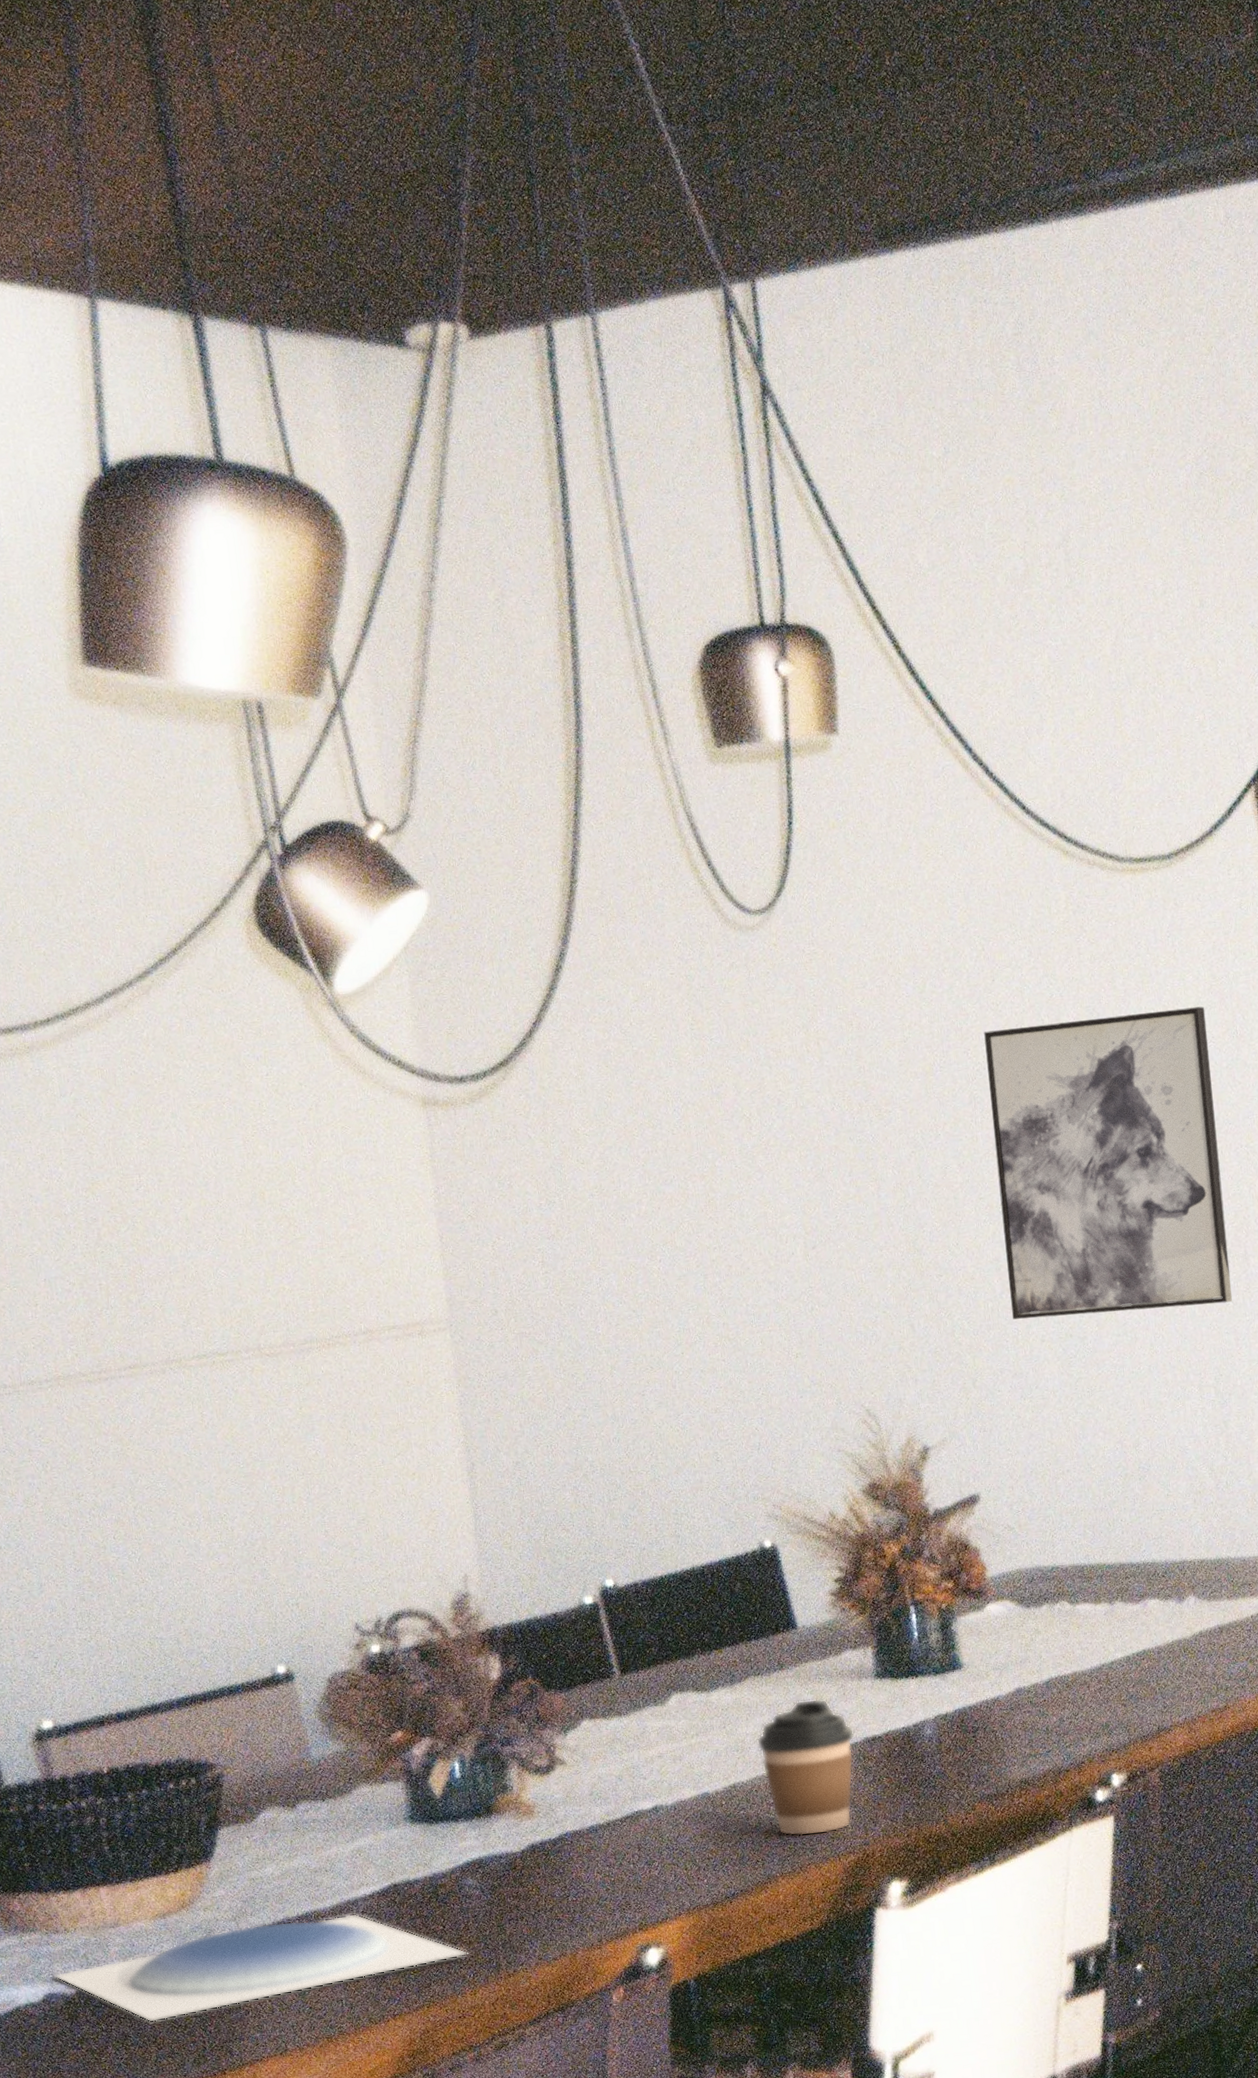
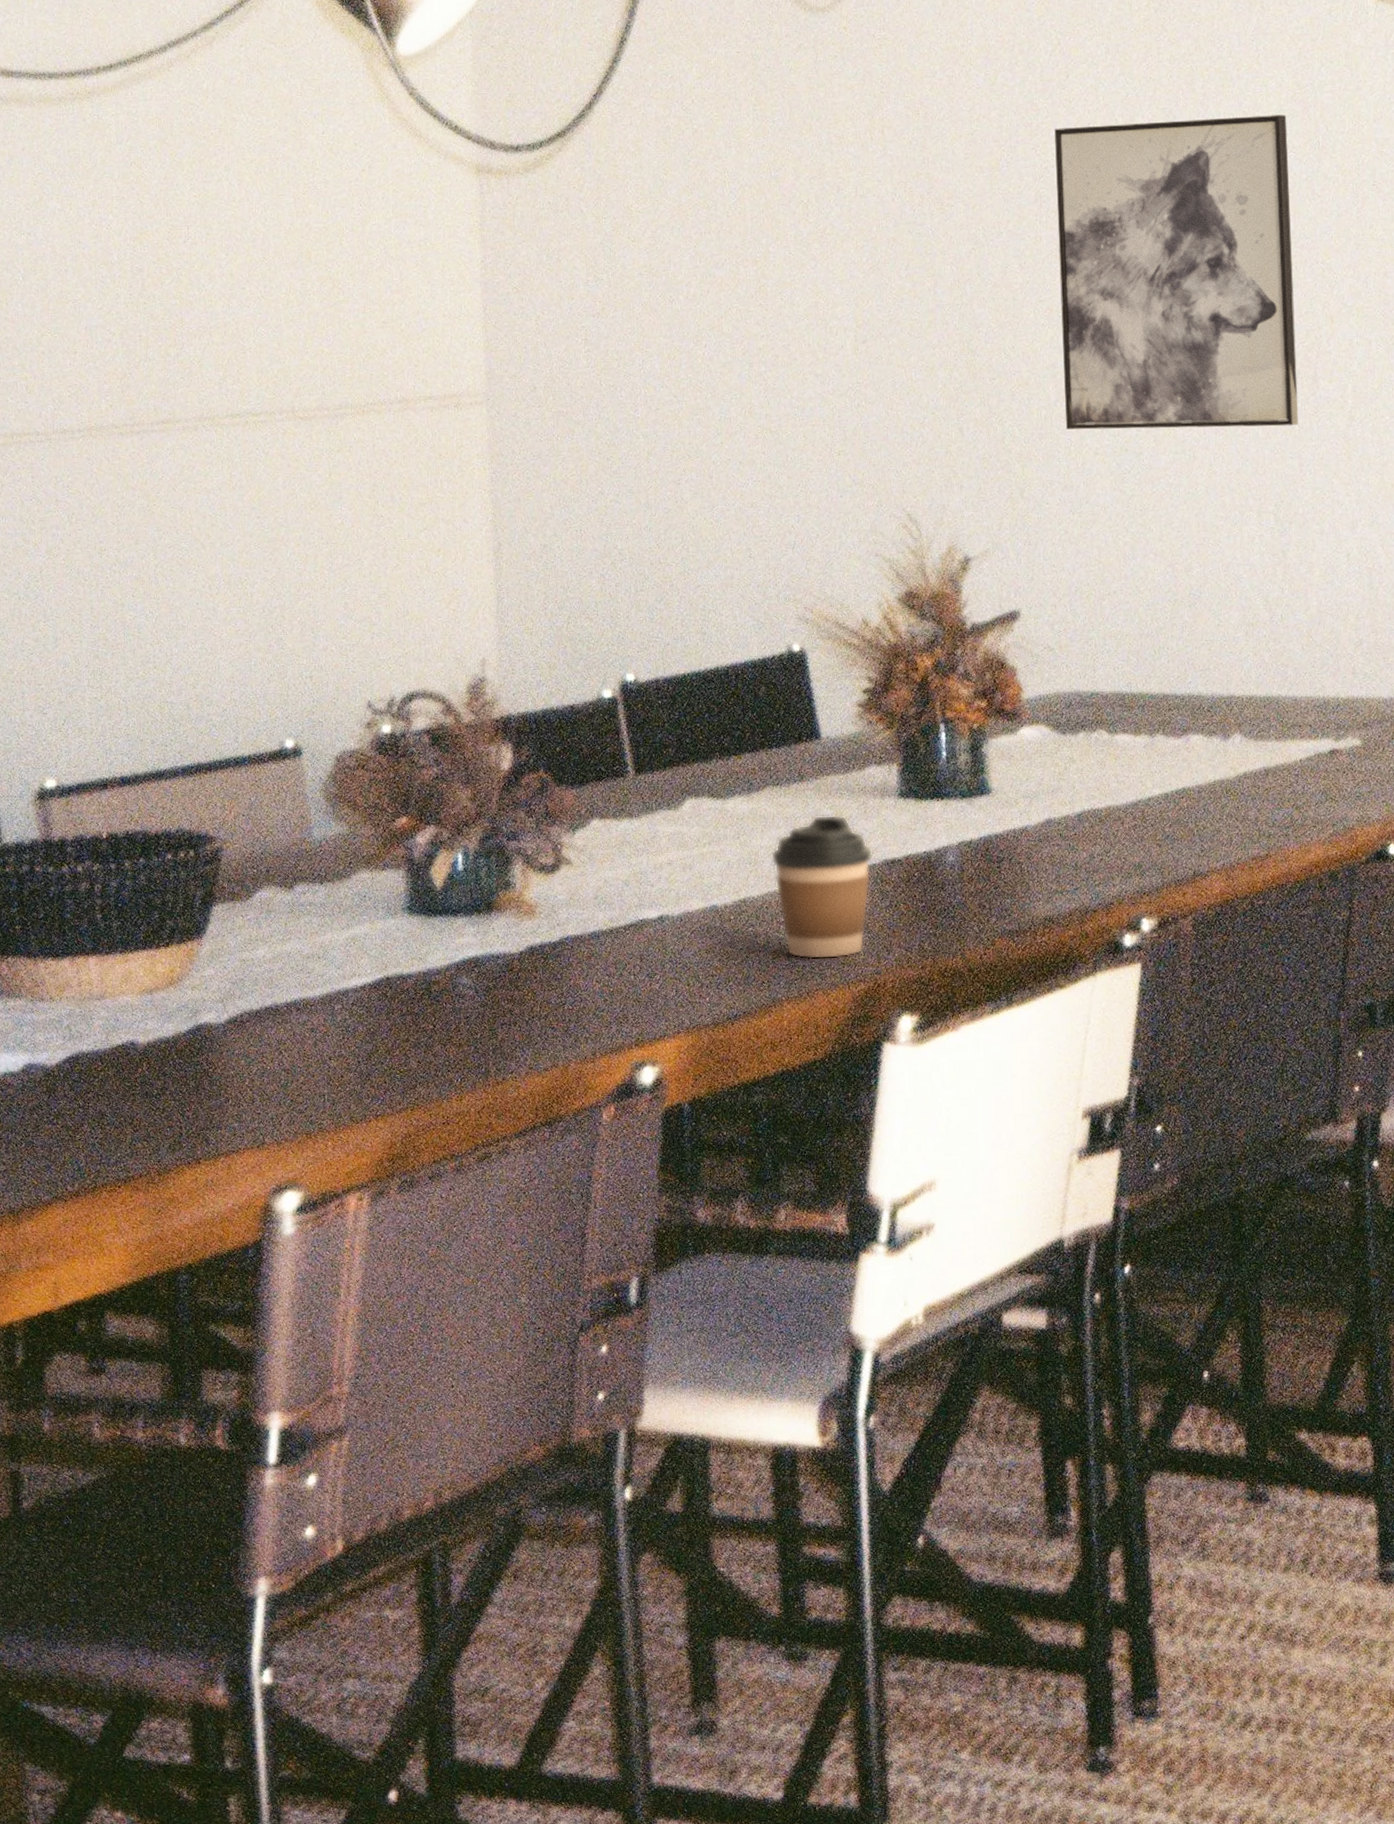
plate: present [54,1913,469,2023] -> none [35,1004,458,1103]

